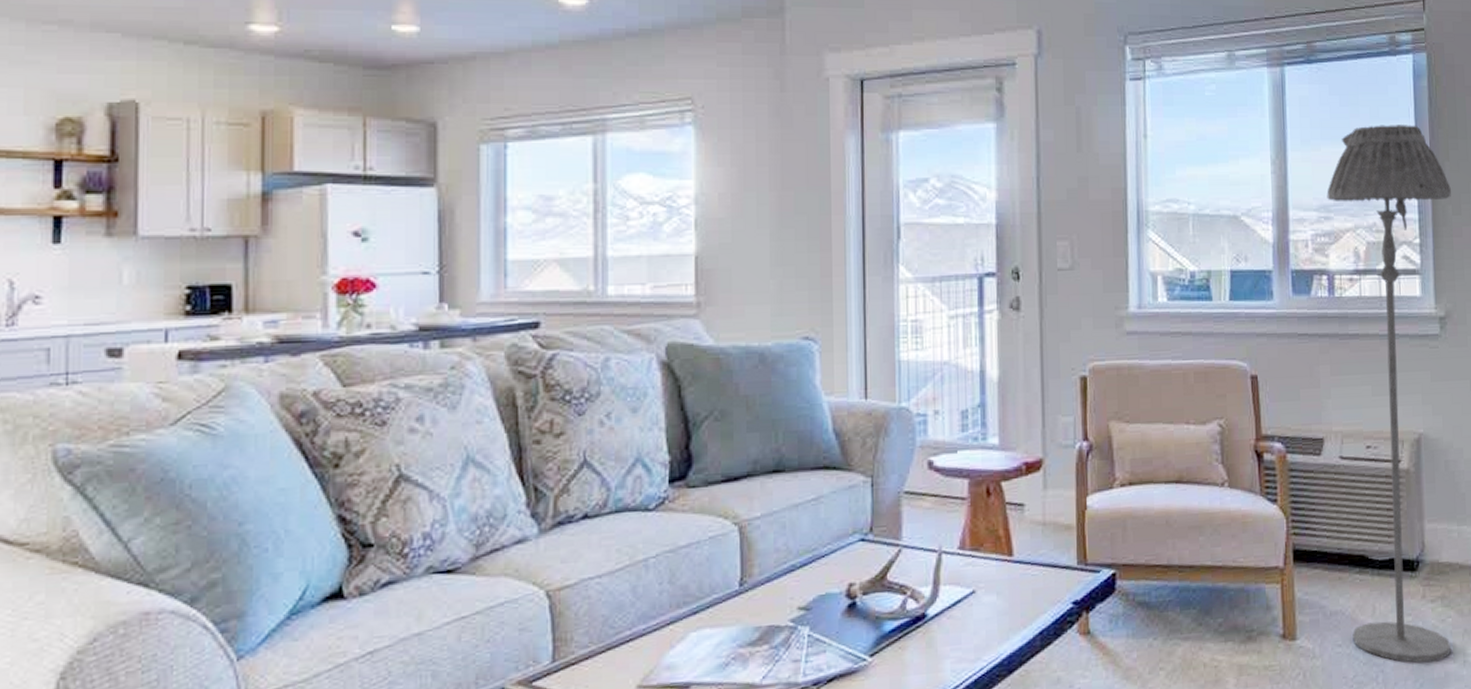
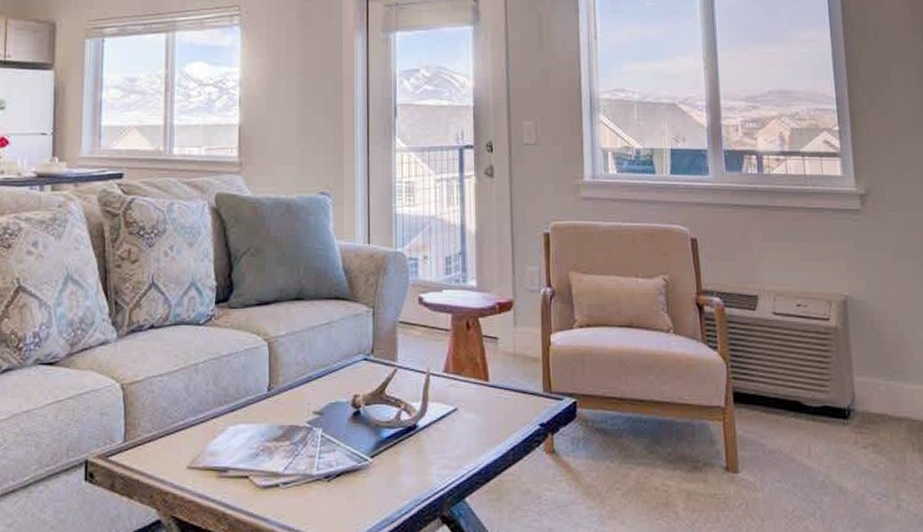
floor lamp: present [1327,125,1451,663] -> none [753,30,884,504]

